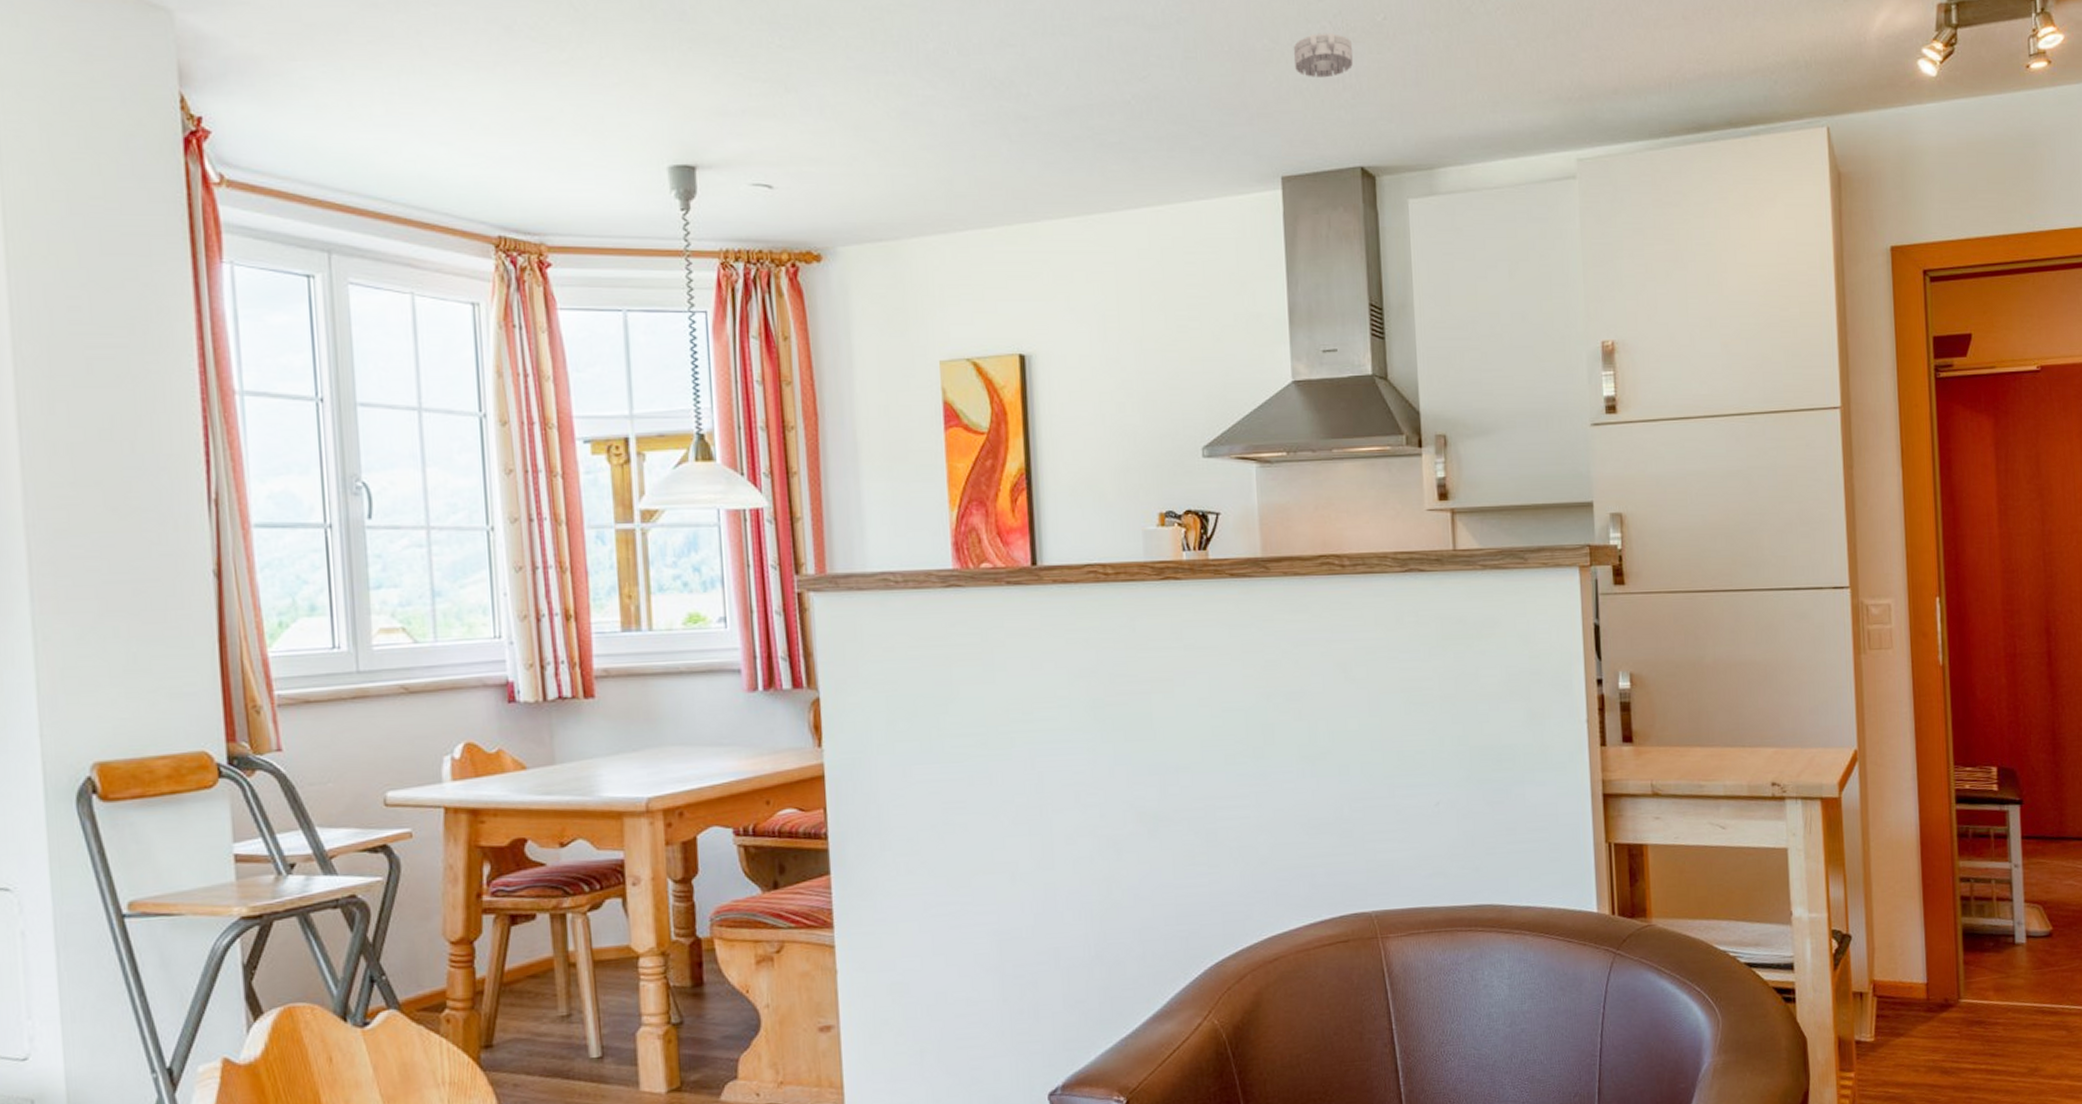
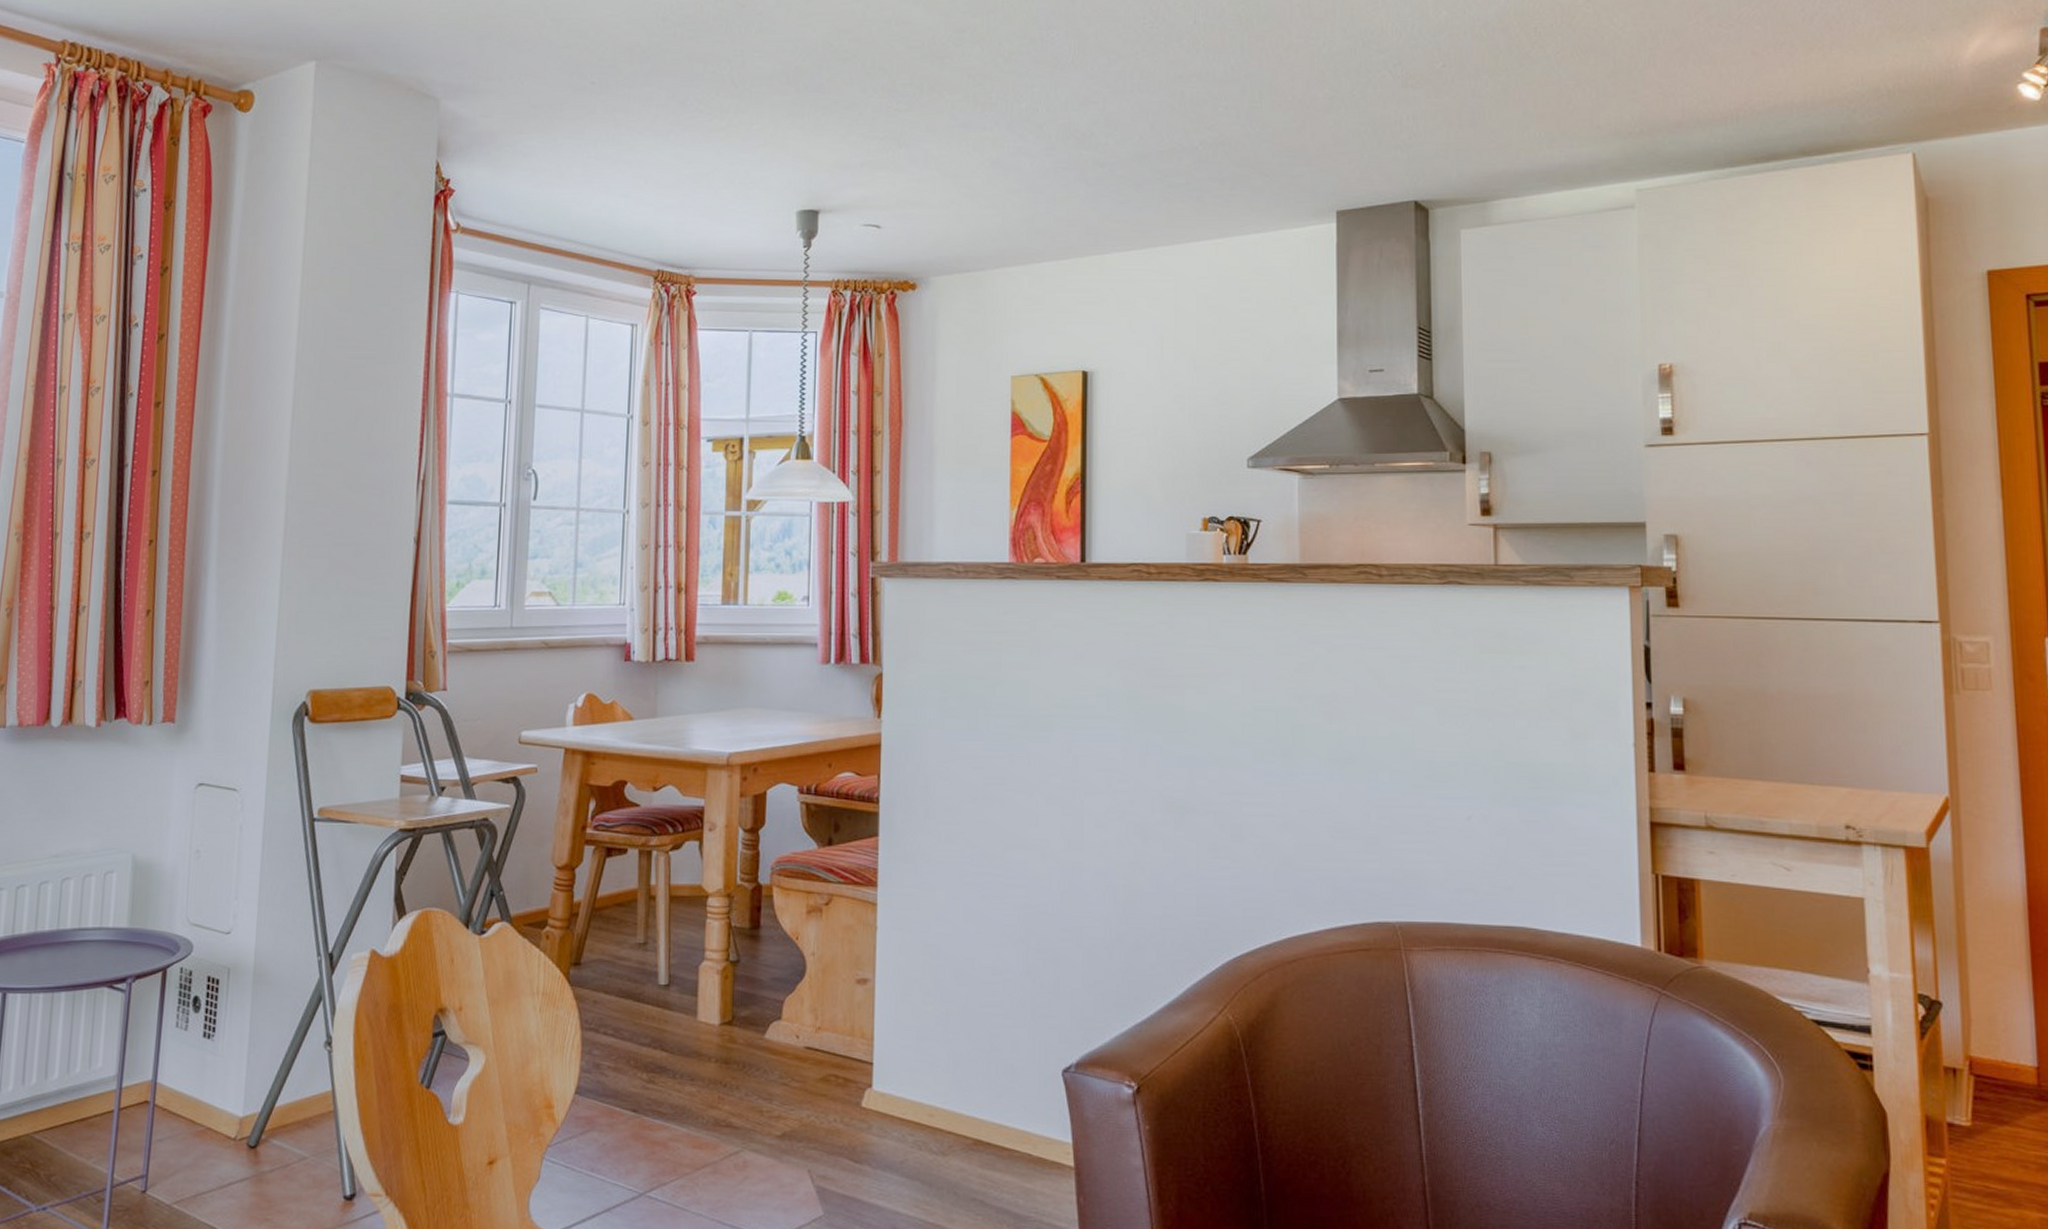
smoke detector: present [1293,33,1354,78] -> none [1353,81,1412,121]

